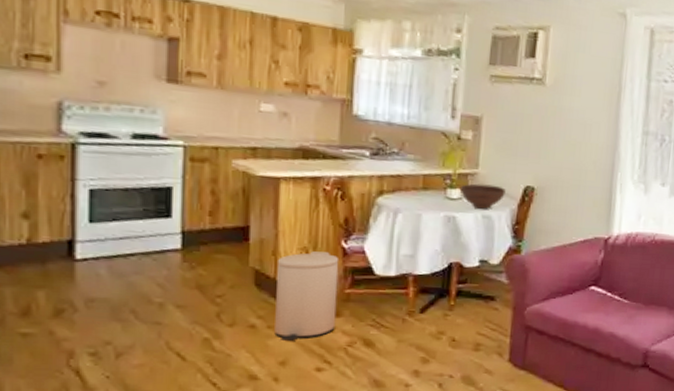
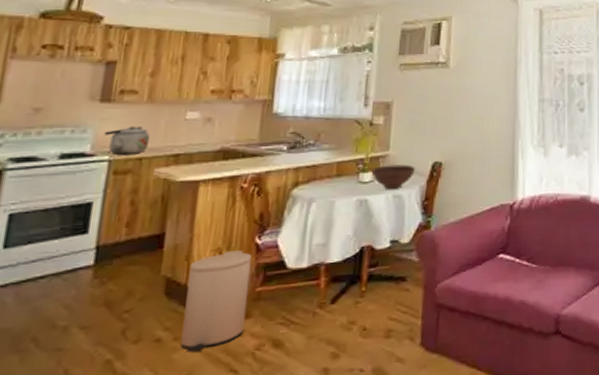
kettle: none [175,112,225,143] -> present [104,126,151,155]

